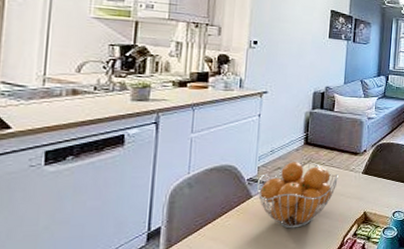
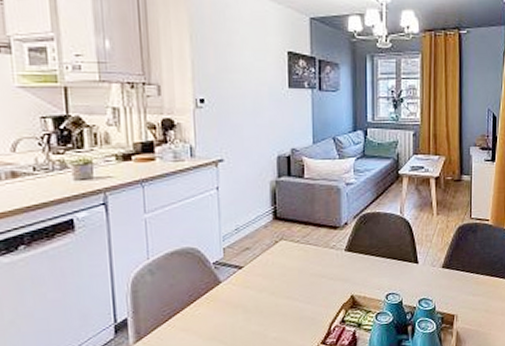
fruit basket: present [257,162,338,229] -> none [225,239,317,317]

